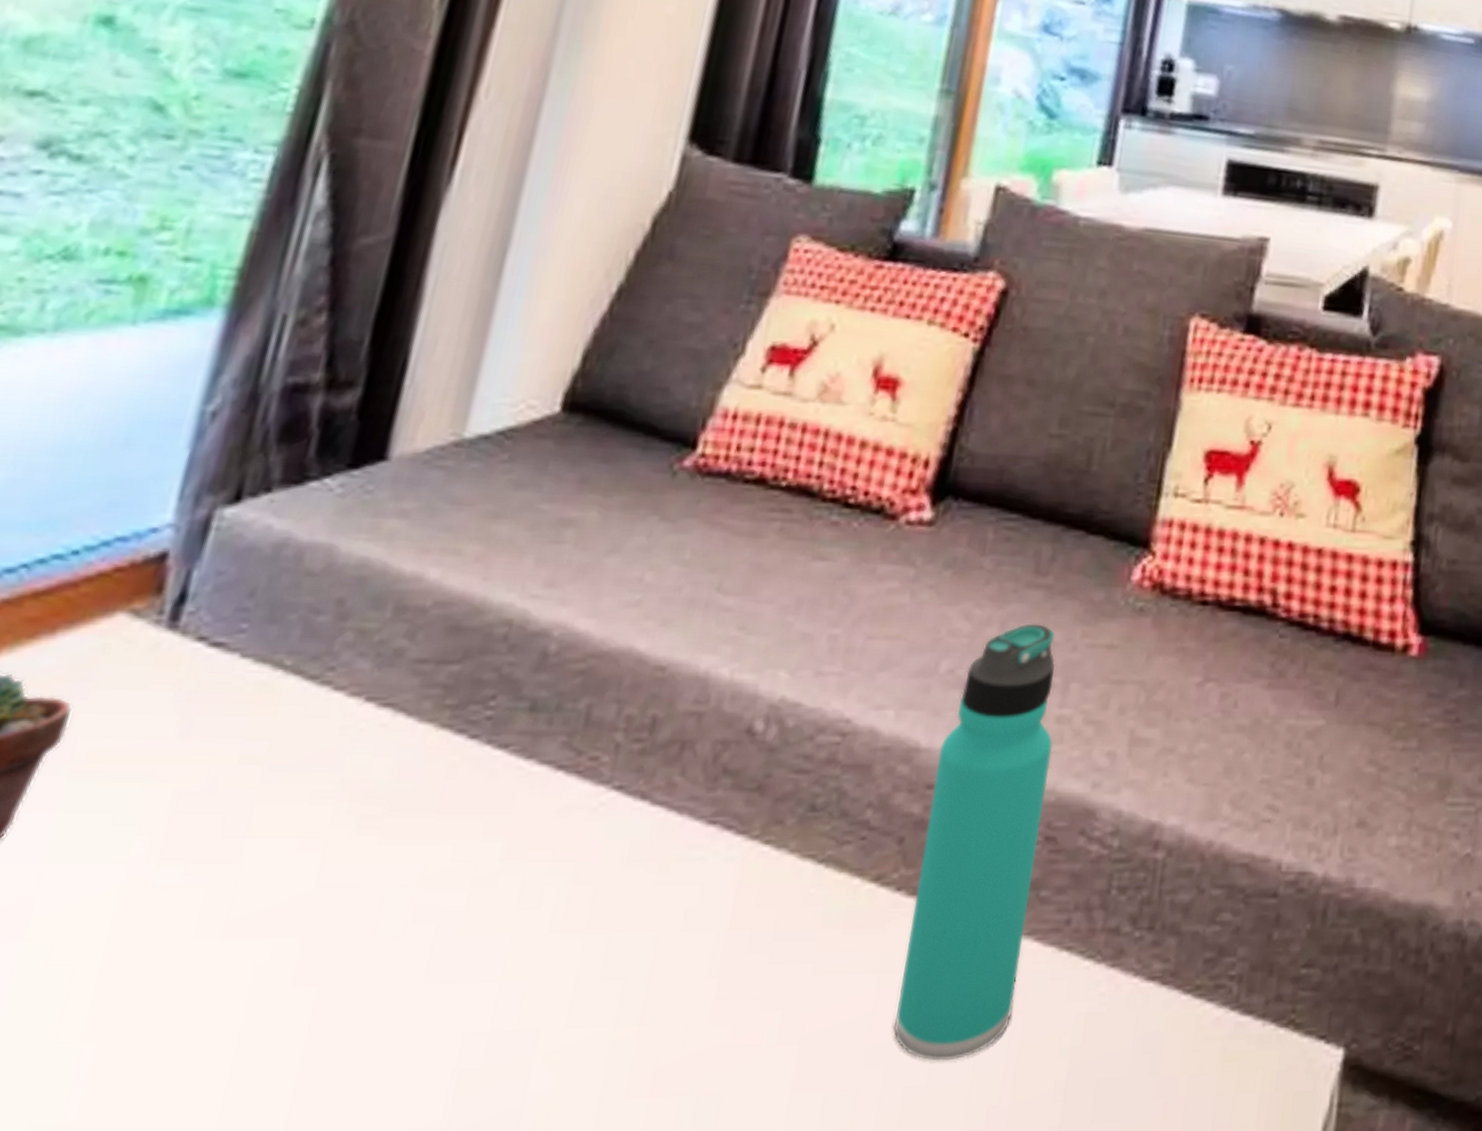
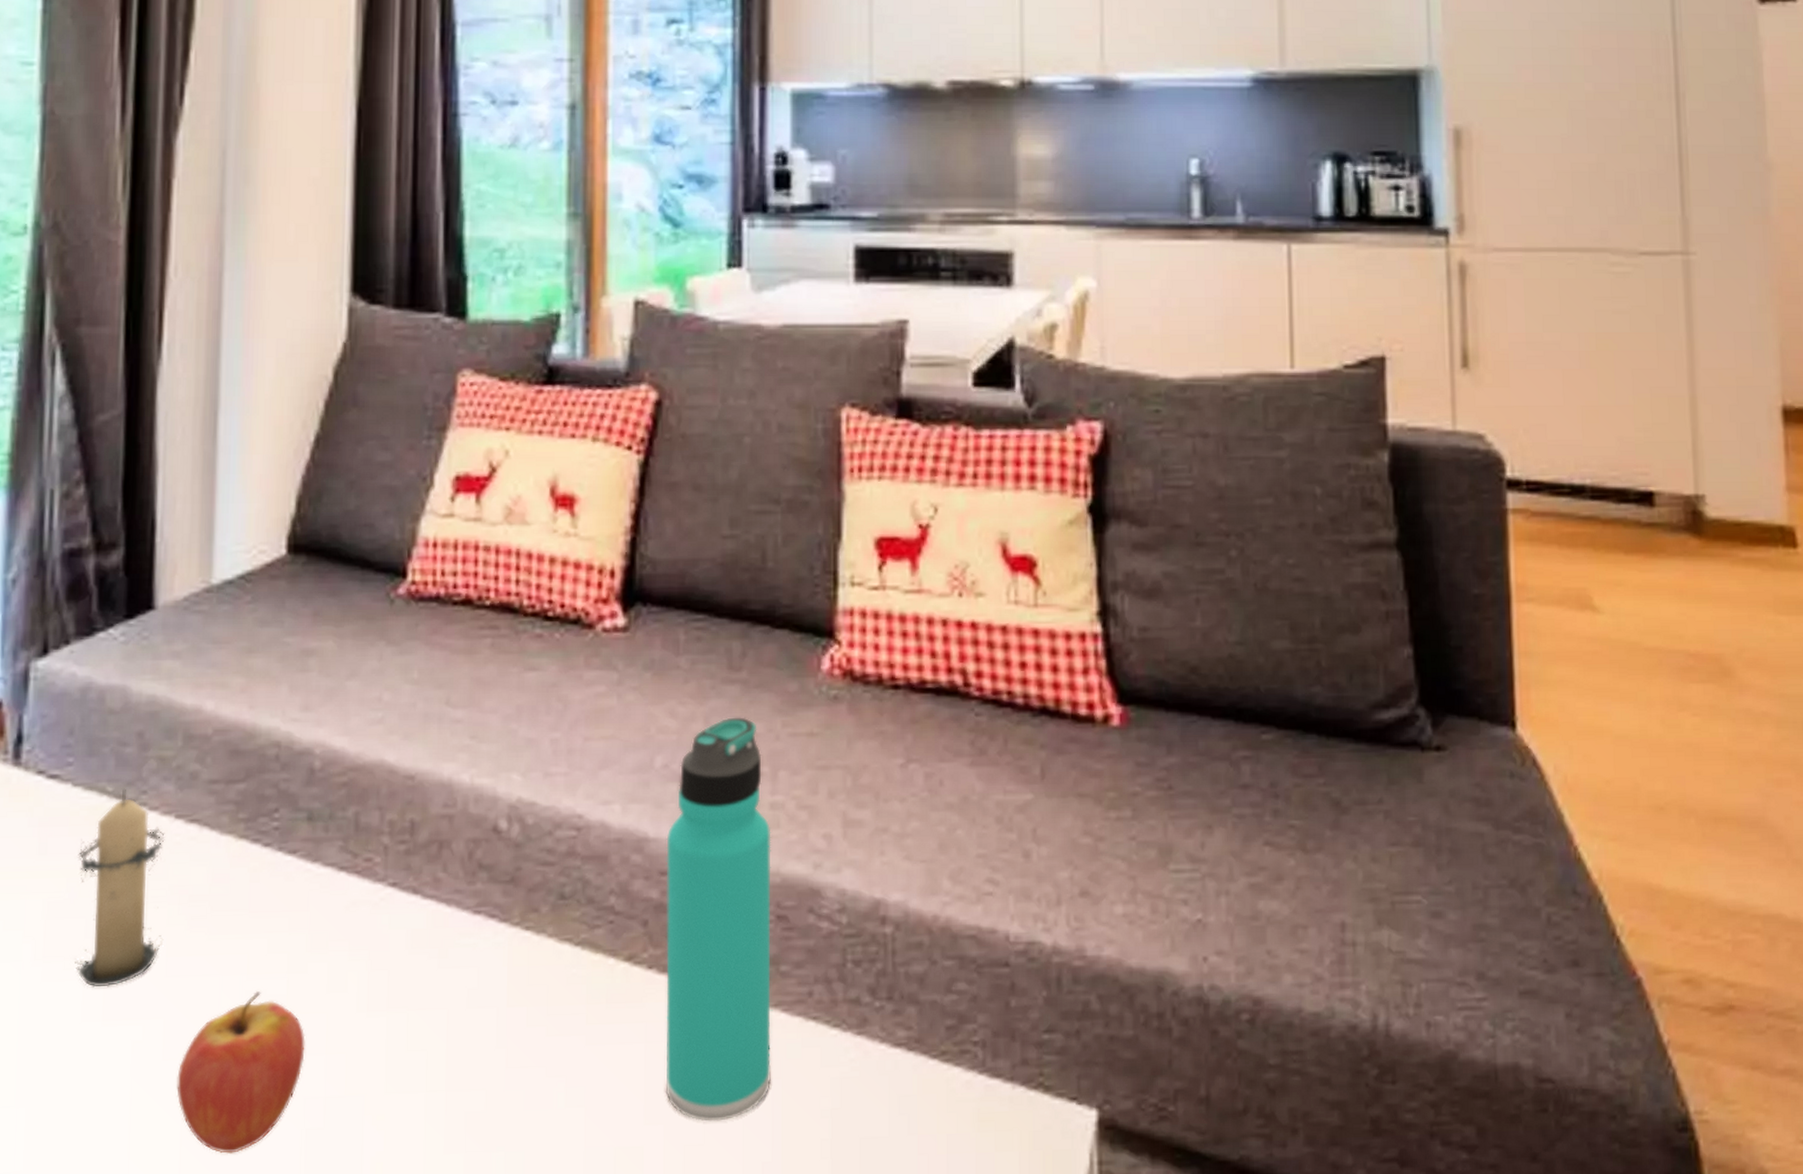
candle: none [200,663,349,898] -> present [77,788,165,988]
fruit: none [300,906,480,1100] -> present [176,991,306,1154]

